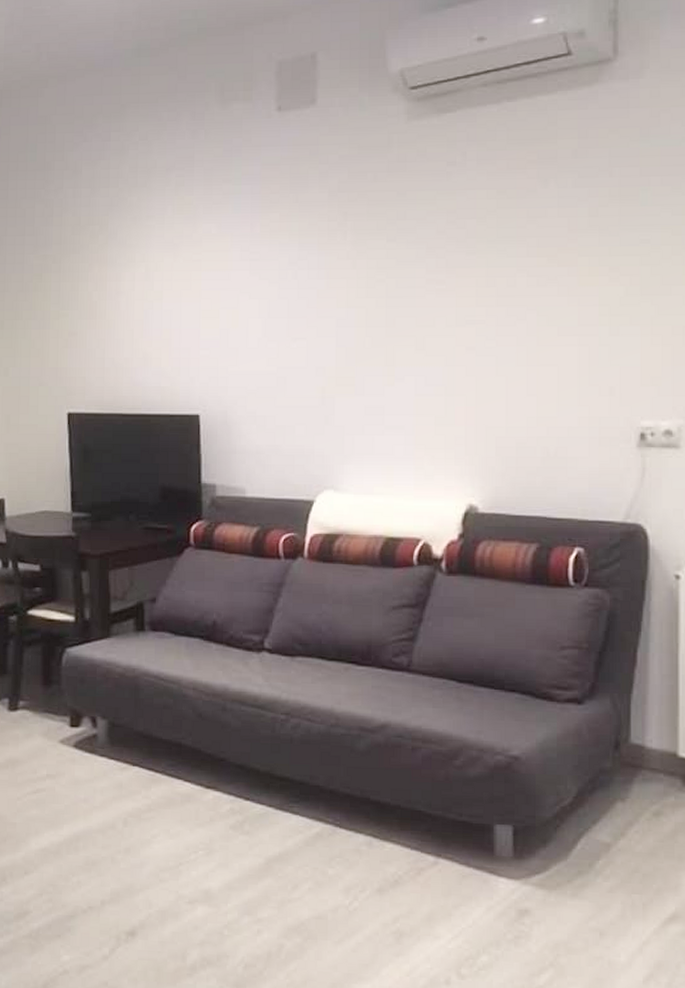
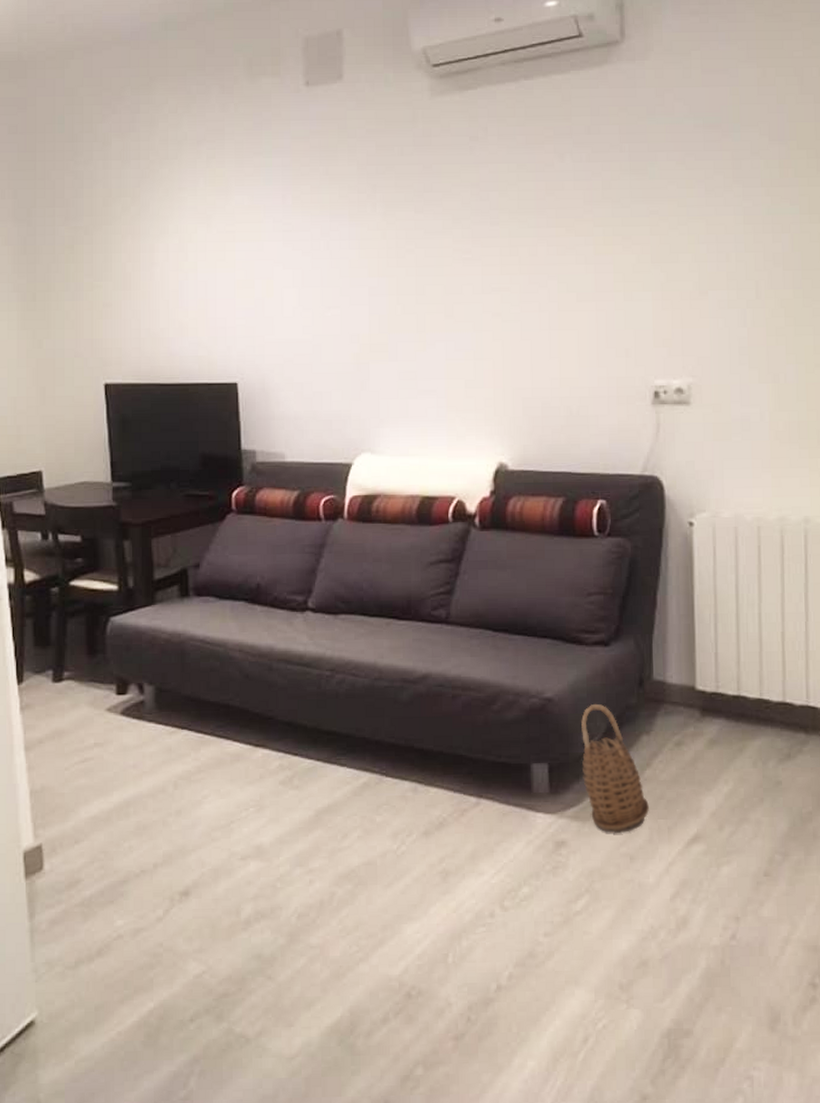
basket: none [550,765,622,906] -> present [581,703,649,833]

